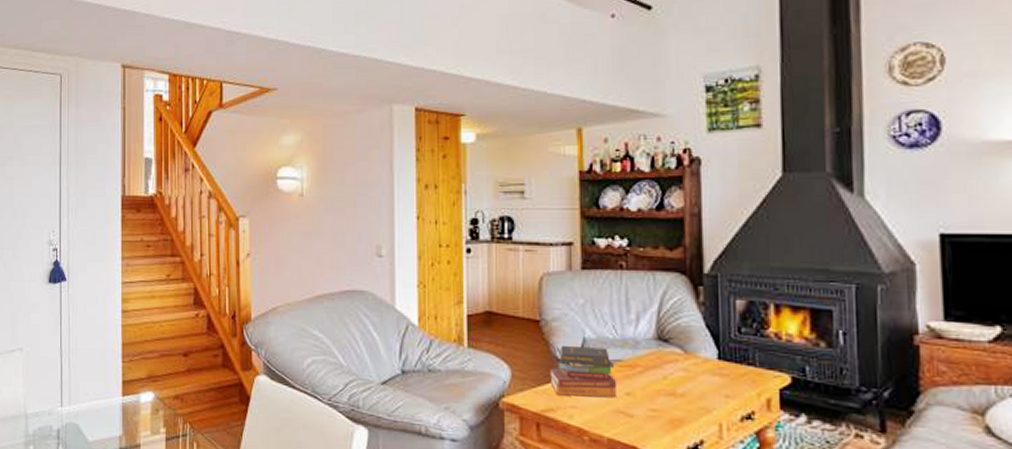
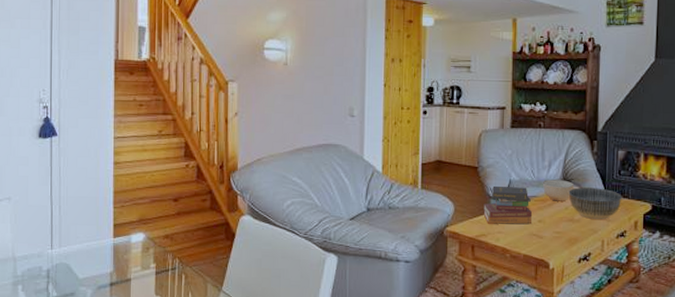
bowl: none [628,338,675,368] -> present [542,179,575,201]
bowl: none [666,349,746,395] -> present [568,187,622,219]

